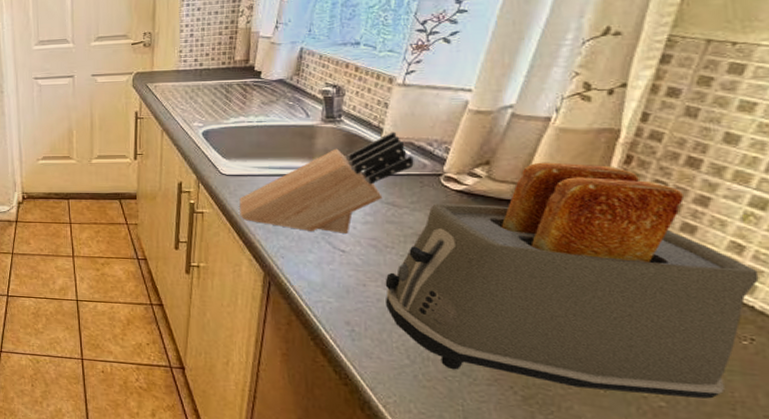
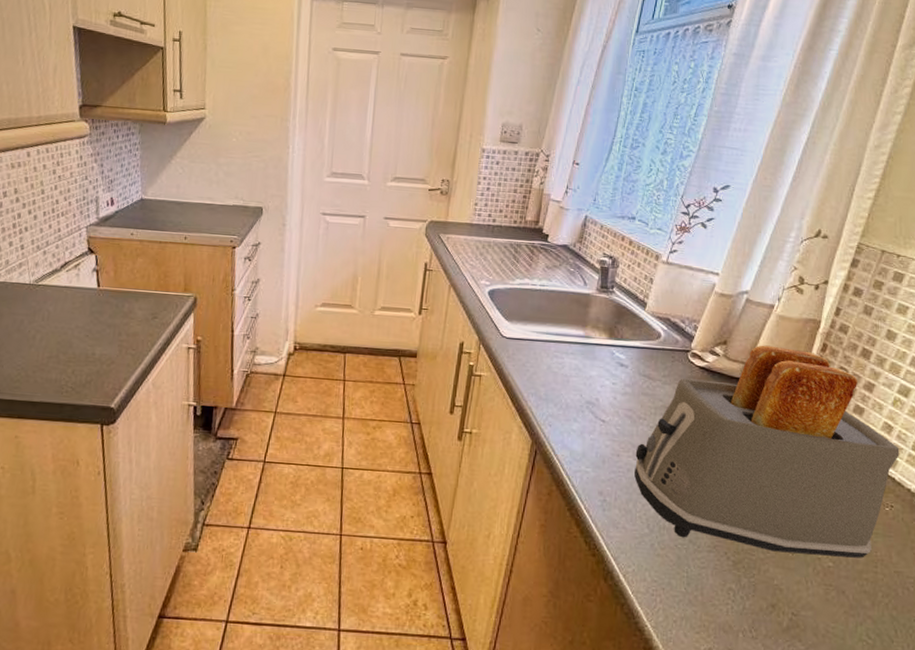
knife block: present [239,131,414,233] -> none [515,306,669,404]

